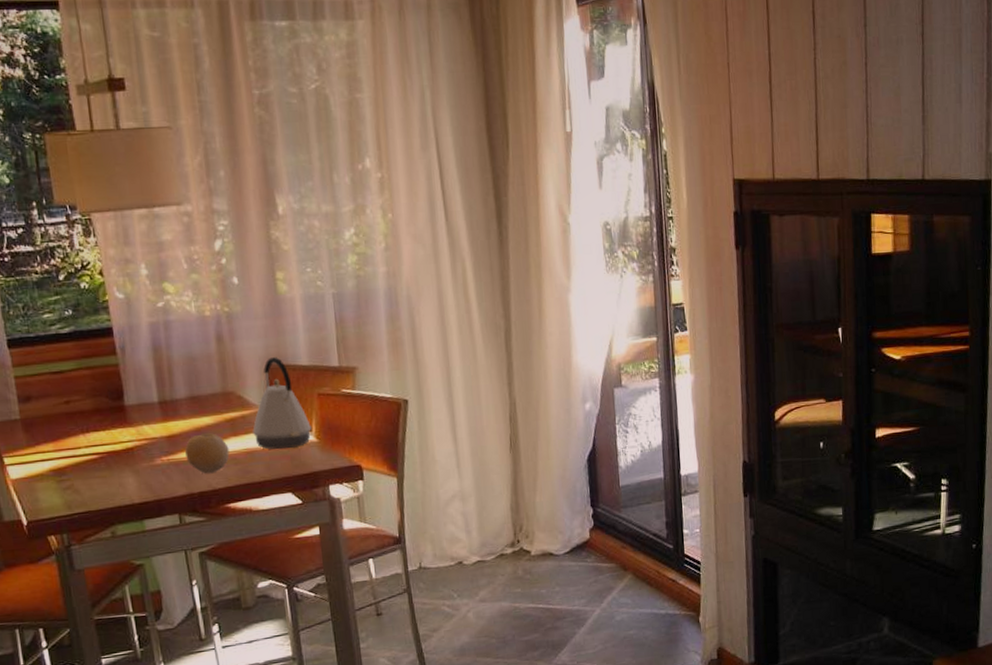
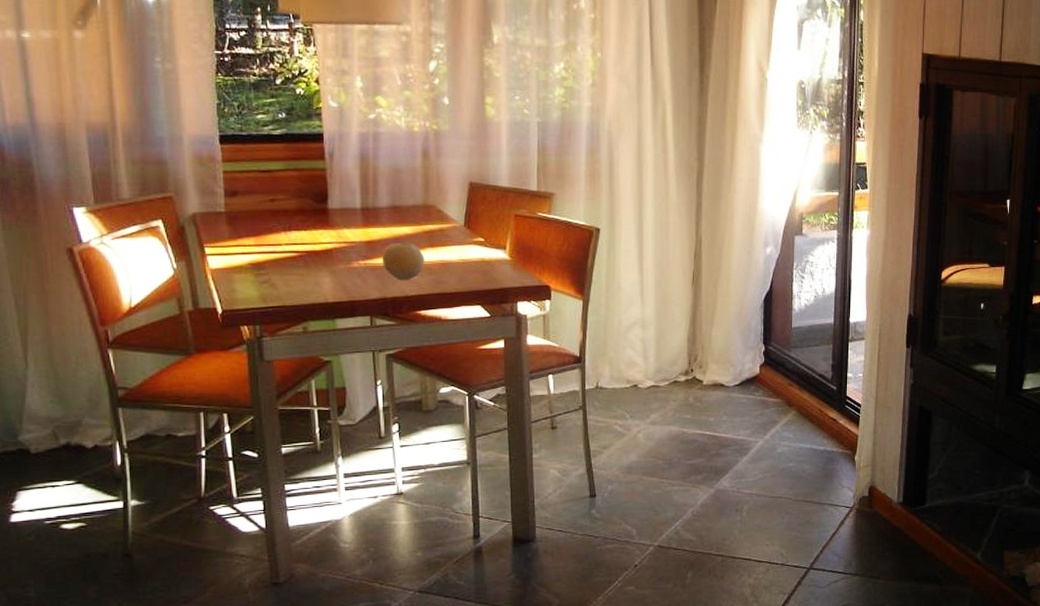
kettle: present [252,357,312,450] -> none [449,176,506,264]

